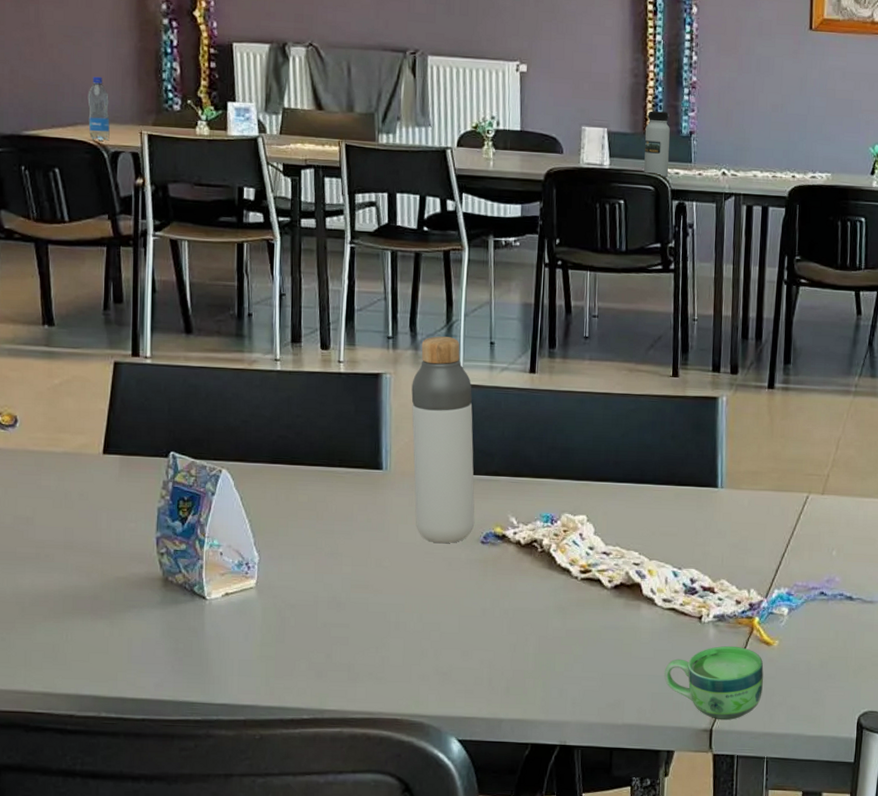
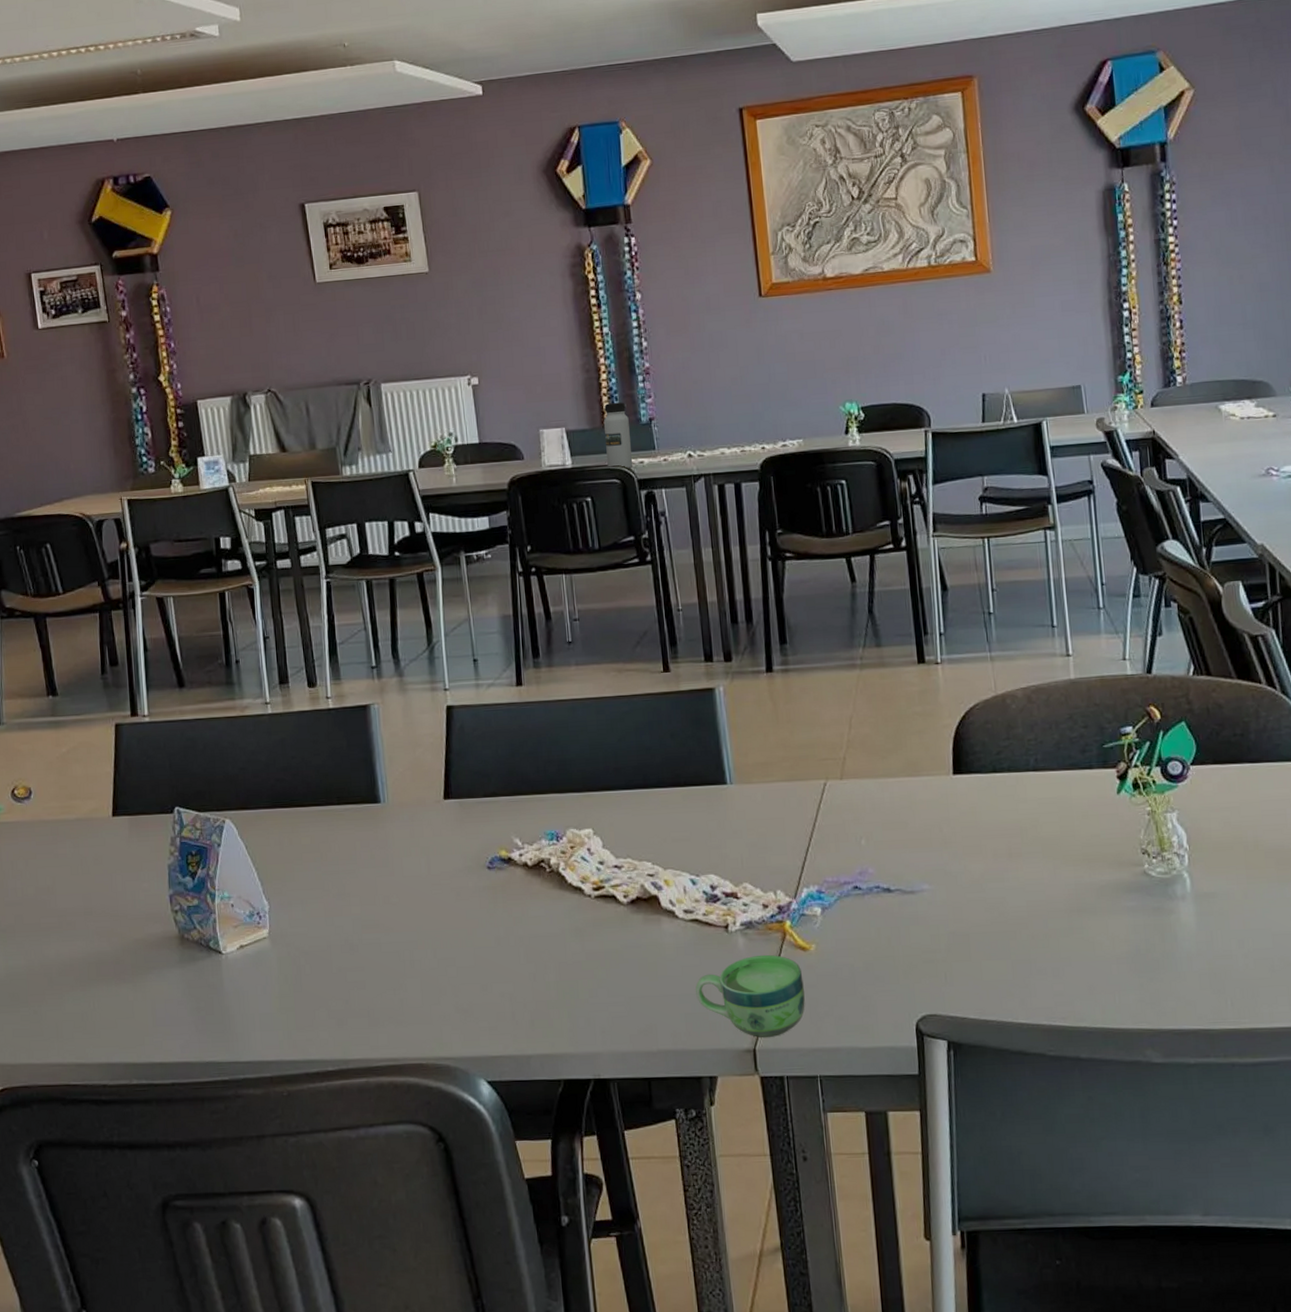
bottle: present [87,76,110,141] -> none [70,451,93,512]
bottle: present [411,336,475,544] -> none [400,659,479,874]

